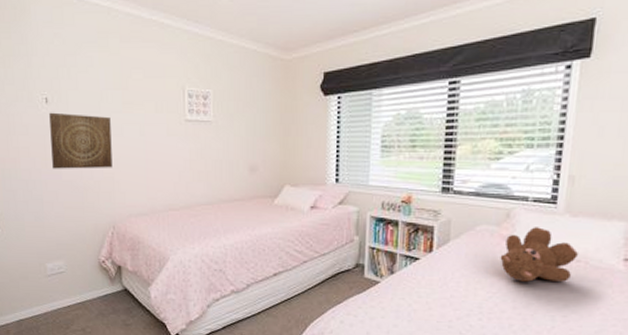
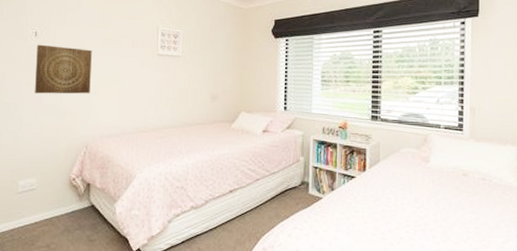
teddy bear: present [500,227,579,282] -> none [421,150,484,197]

